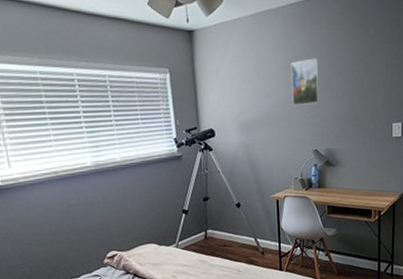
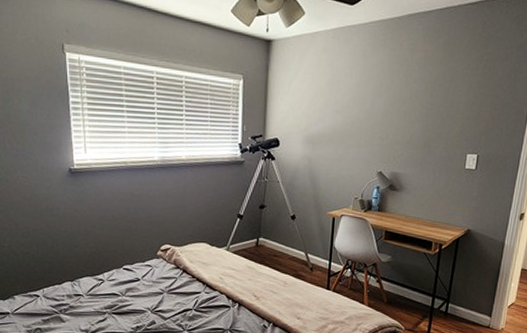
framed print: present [291,58,320,105] -> none [362,78,395,126]

